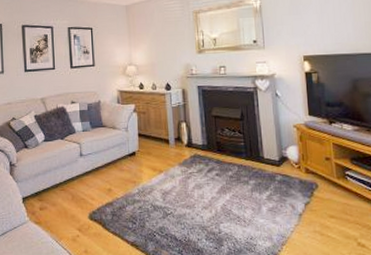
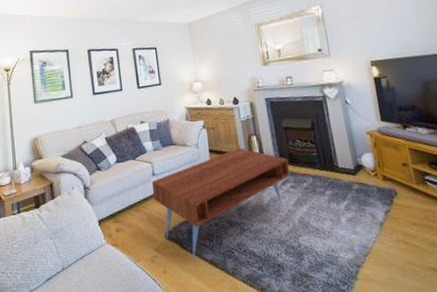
coffee table: none [79,133,216,242] -> present [152,148,290,261]

